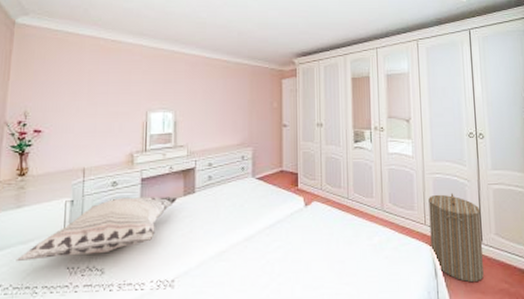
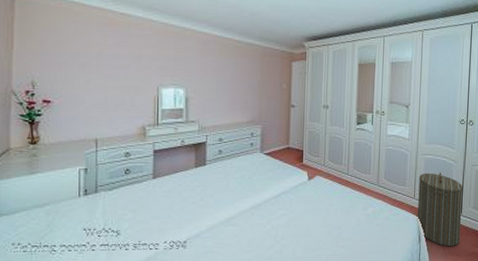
decorative pillow: present [16,196,177,262] -> none [33,167,188,223]

